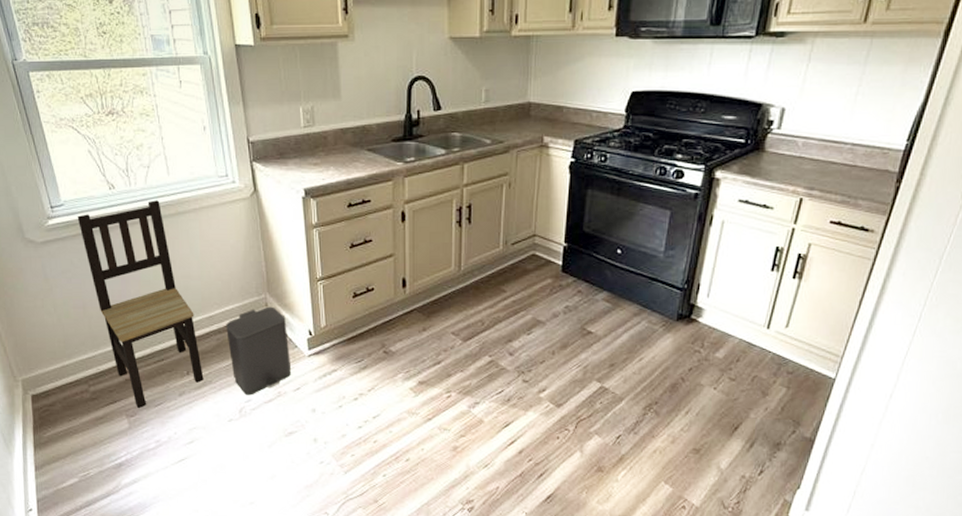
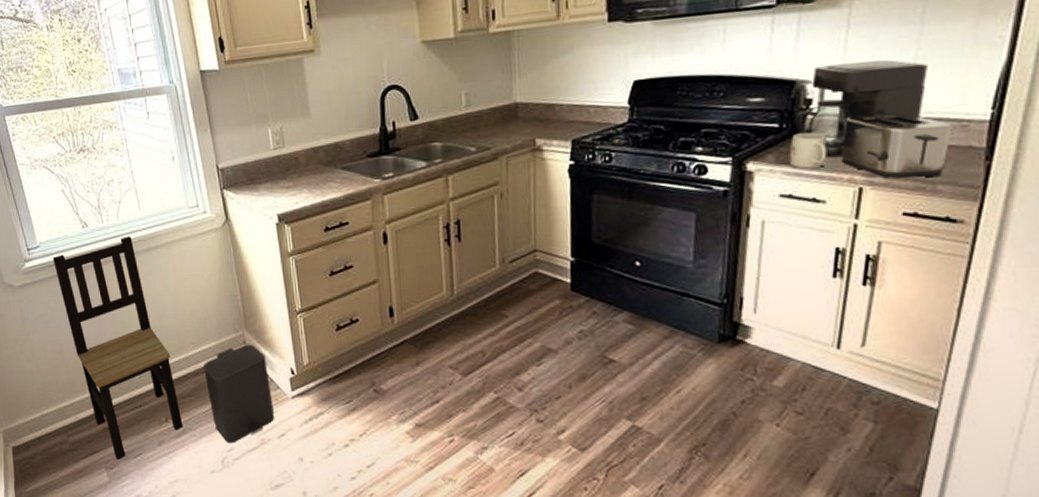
mug: none [749,149,780,179] -> present [789,132,827,169]
coffee maker: none [753,91,866,172] -> present [792,60,929,158]
toaster: none [789,138,876,194] -> present [840,112,952,179]

